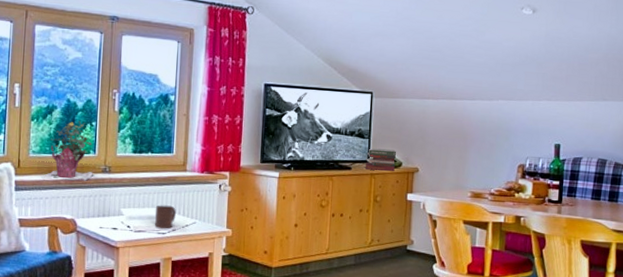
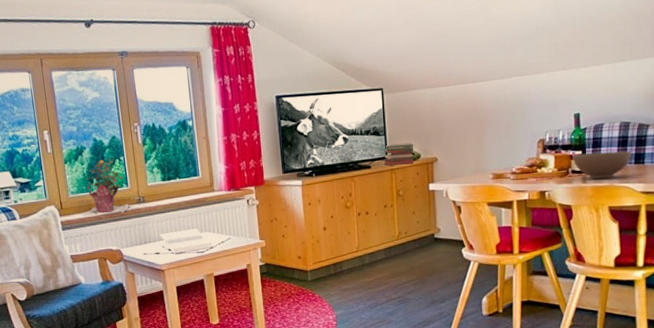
cup: present [154,205,176,230] -> none [191,225,211,249]
bowl: none [550,183,606,212] -> present [573,151,631,179]

